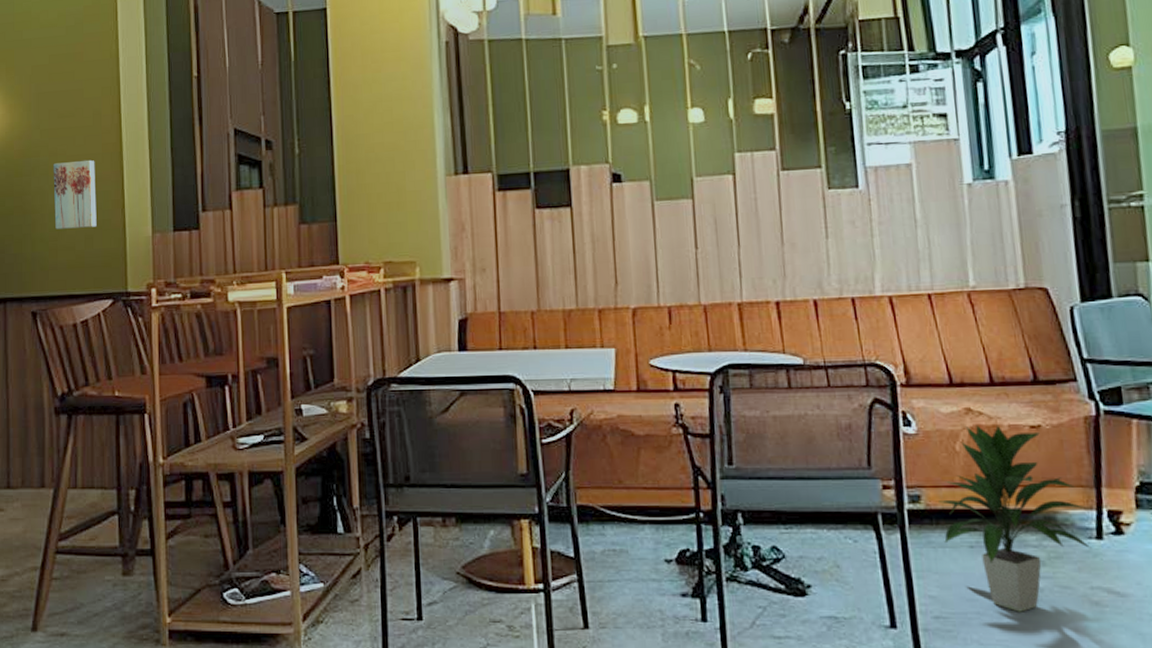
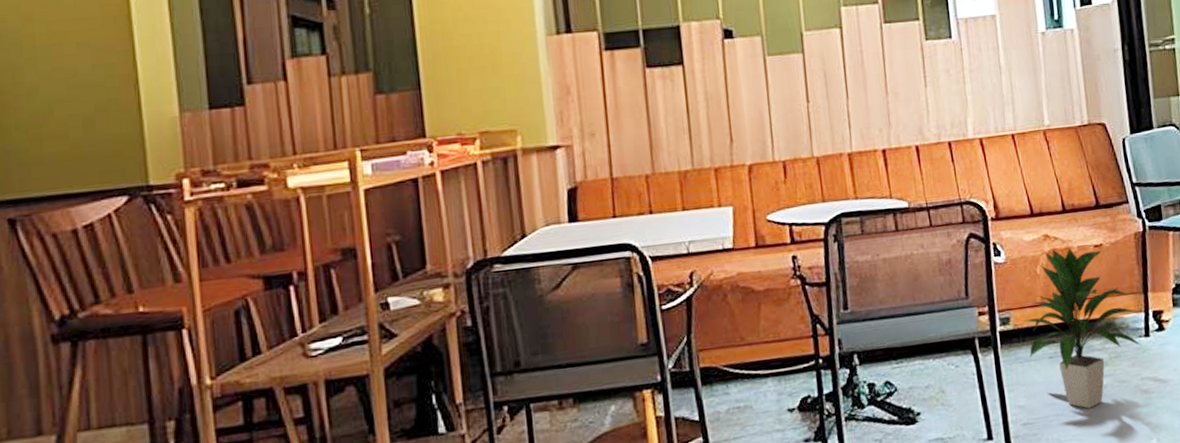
wall art: present [53,160,97,229] -> none [28,26,99,114]

